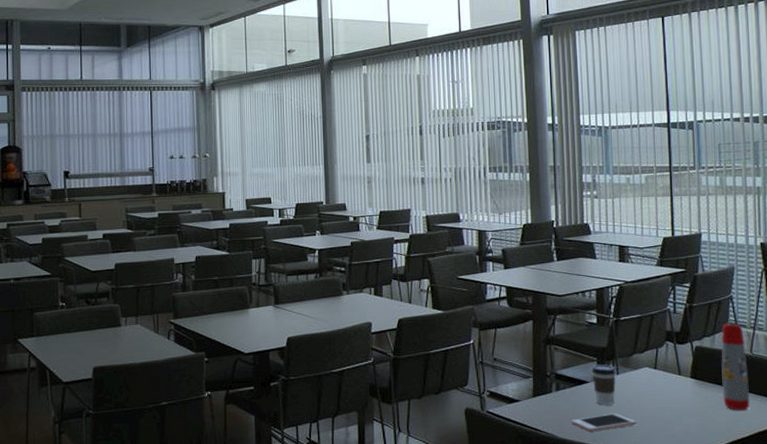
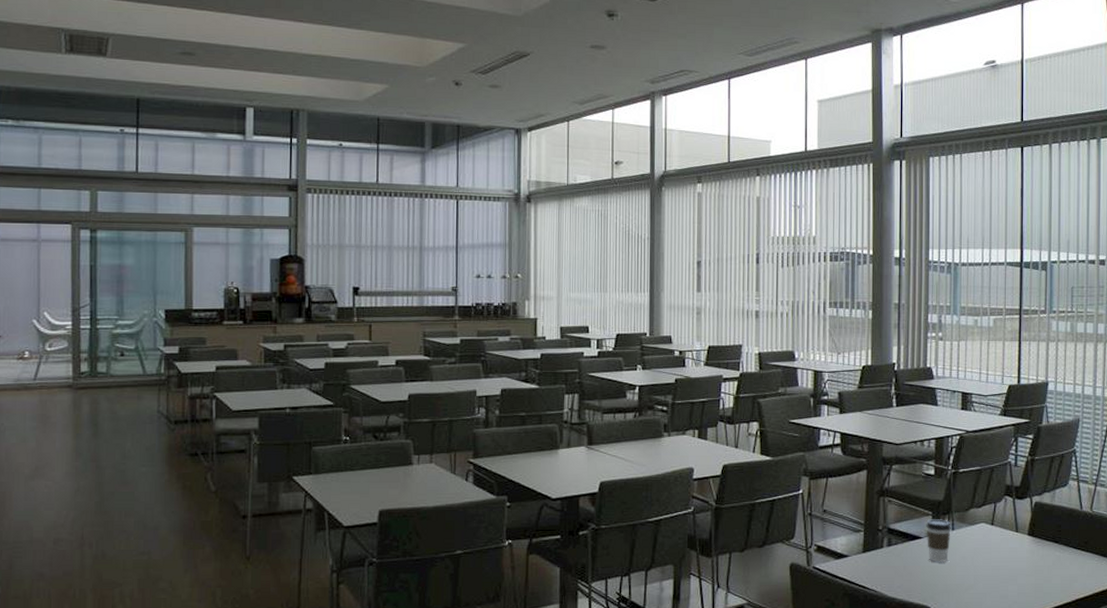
cell phone: present [572,413,637,432] -> none [902,571,970,591]
water bottle: present [721,323,750,411] -> none [1060,479,1087,571]

